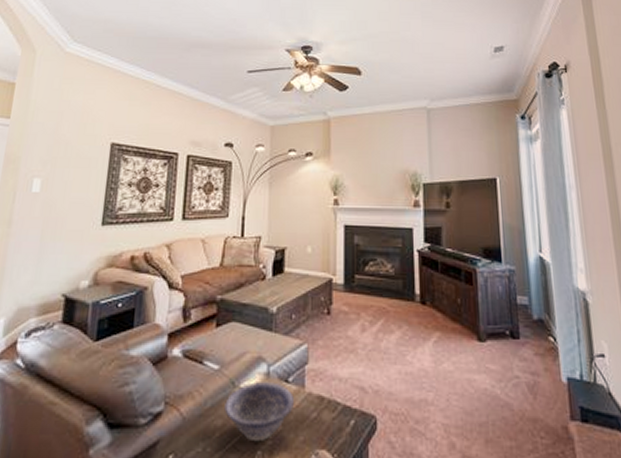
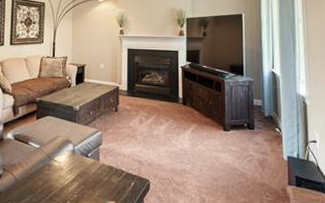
decorative bowl: present [224,382,295,442] -> none [44,156,93,196]

